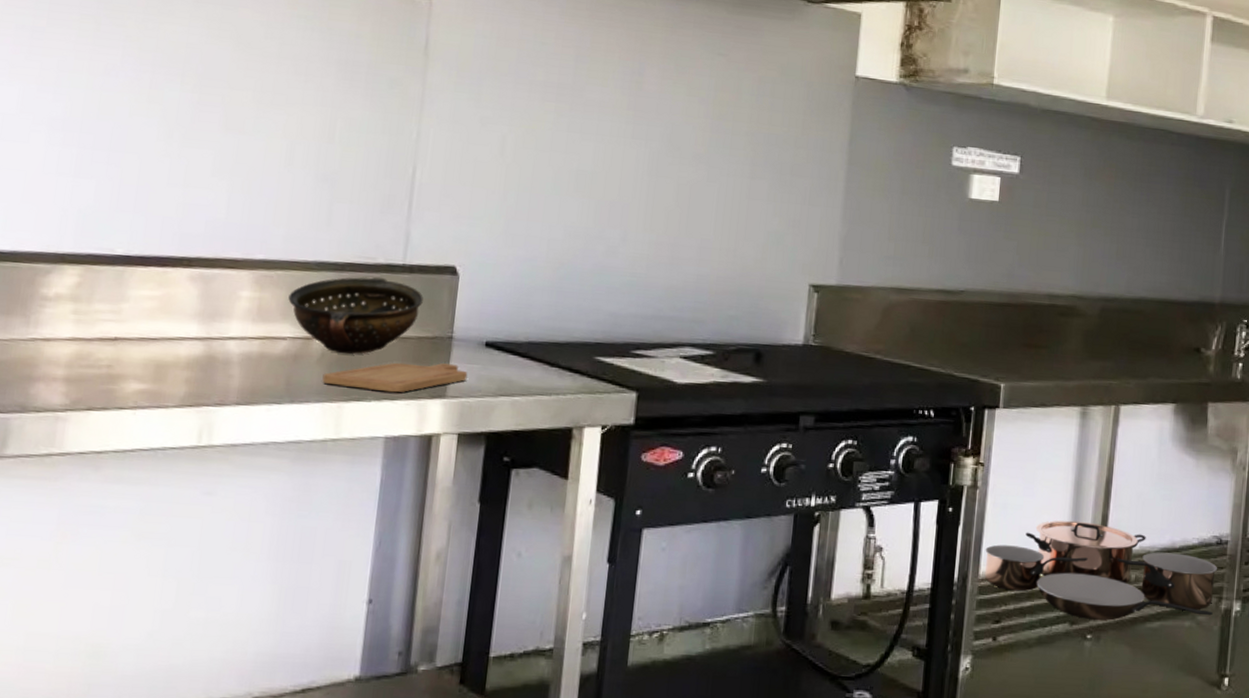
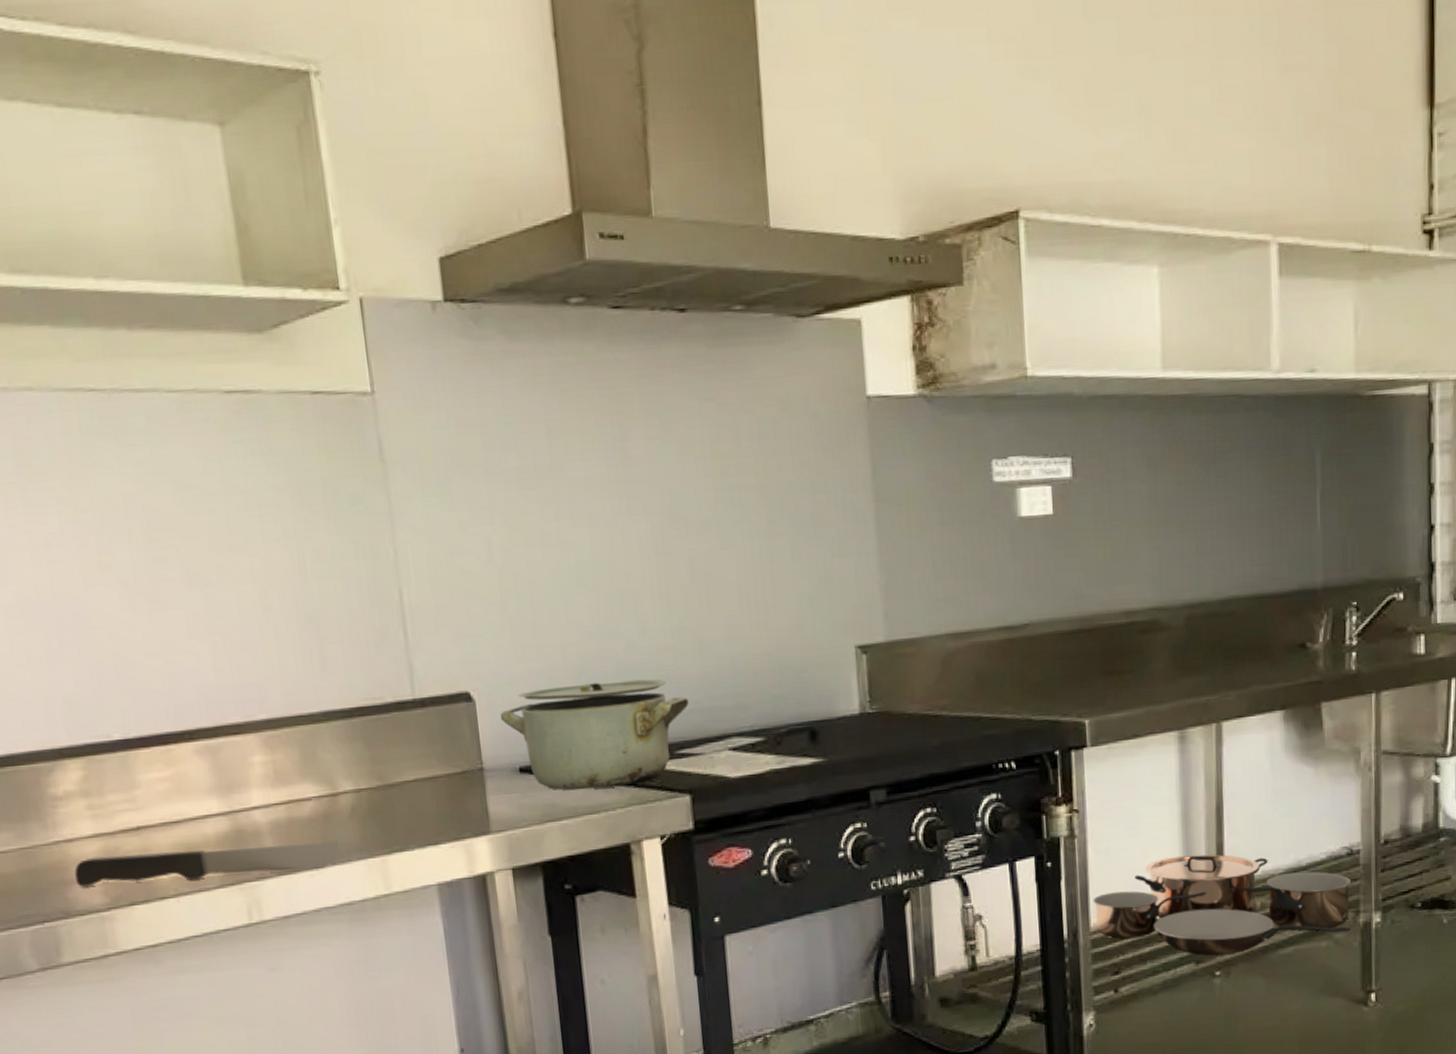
kitchen knife: none [41,358,301,405] -> present [74,840,338,887]
colander: present [288,276,424,354] -> none [302,717,444,805]
chopping board: present [322,362,468,393] -> none [358,797,509,840]
saucepan: none [479,275,653,375] -> present [501,679,689,791]

